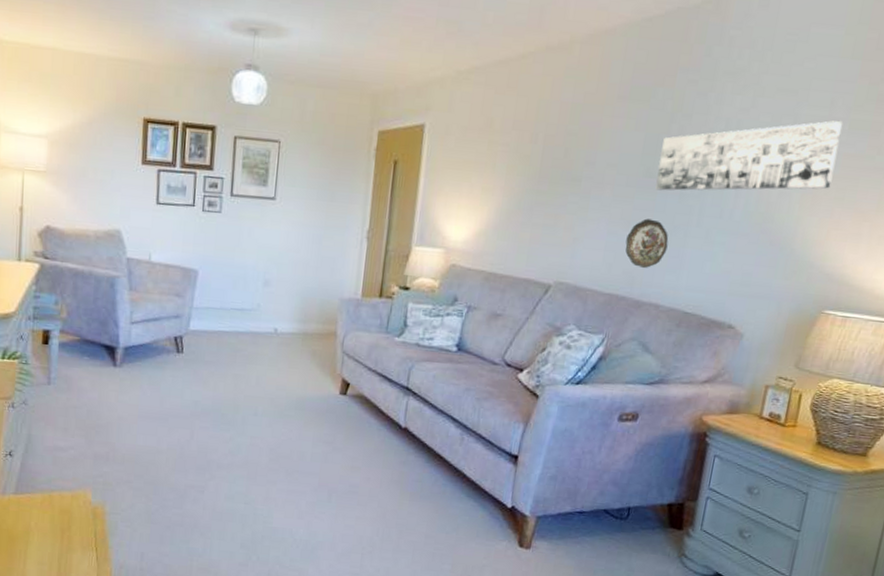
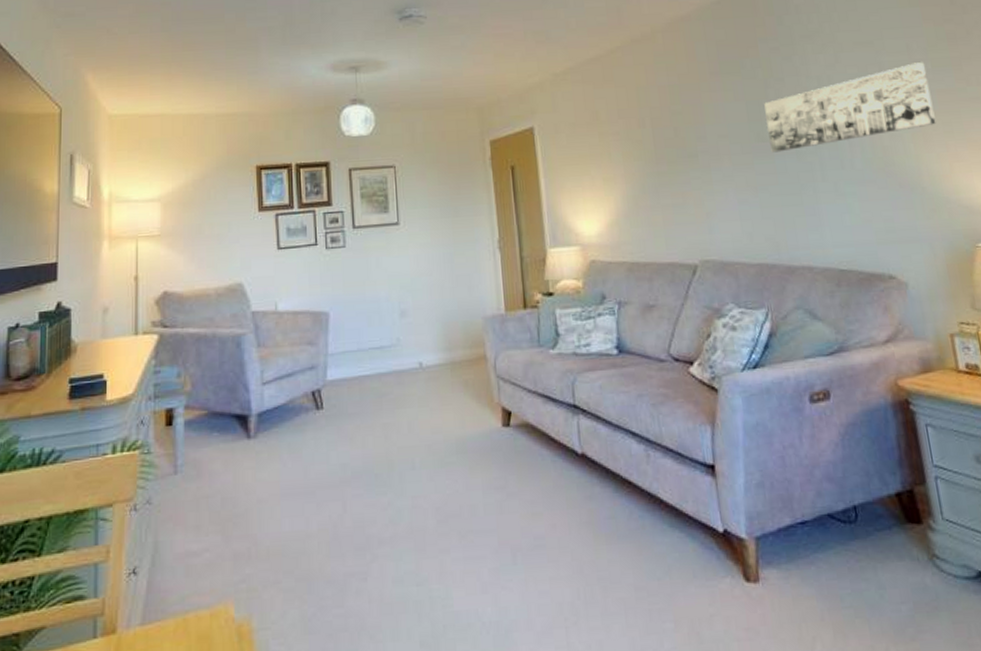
decorative plate: present [625,218,669,269] -> none [758,181,802,232]

